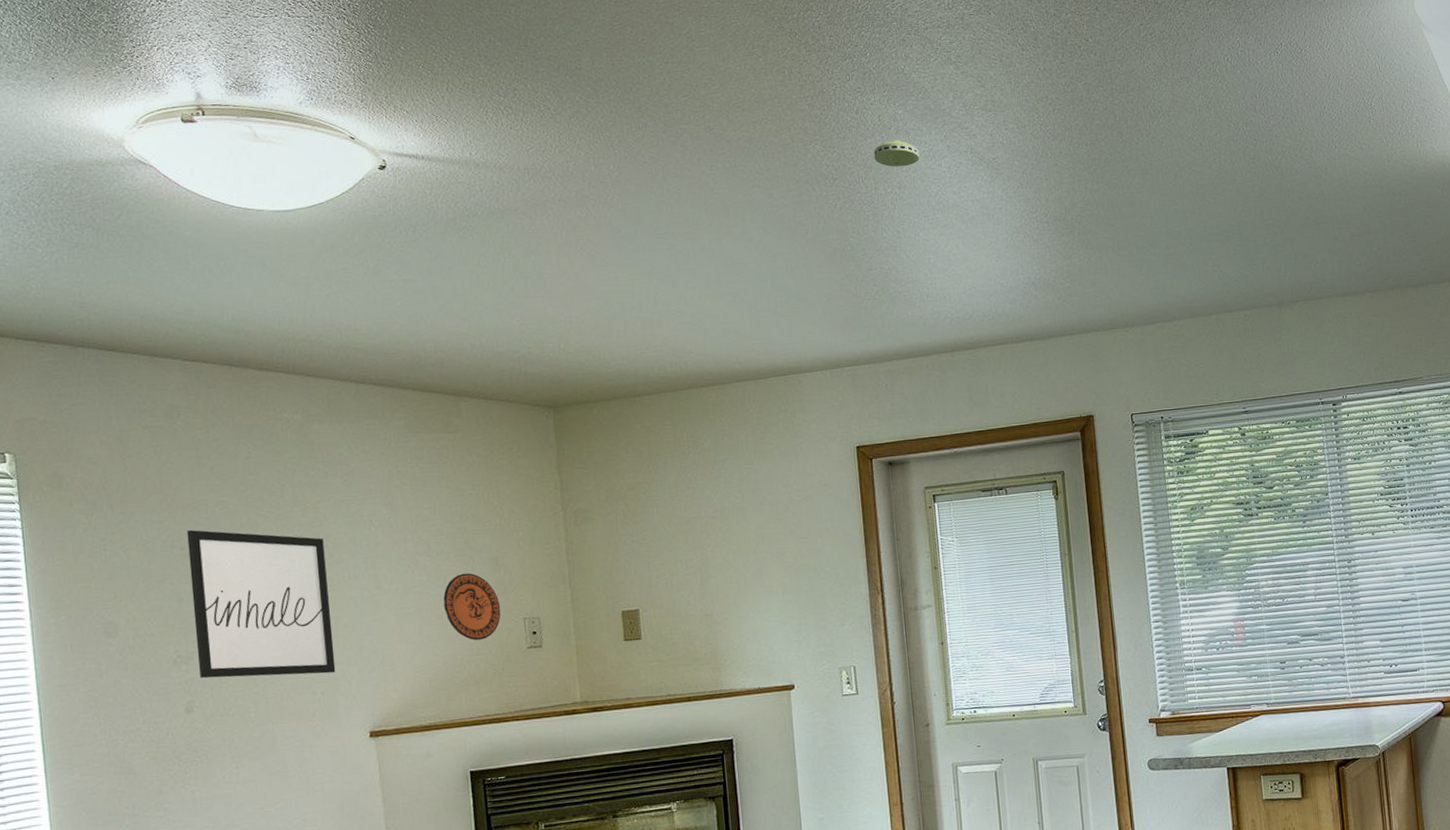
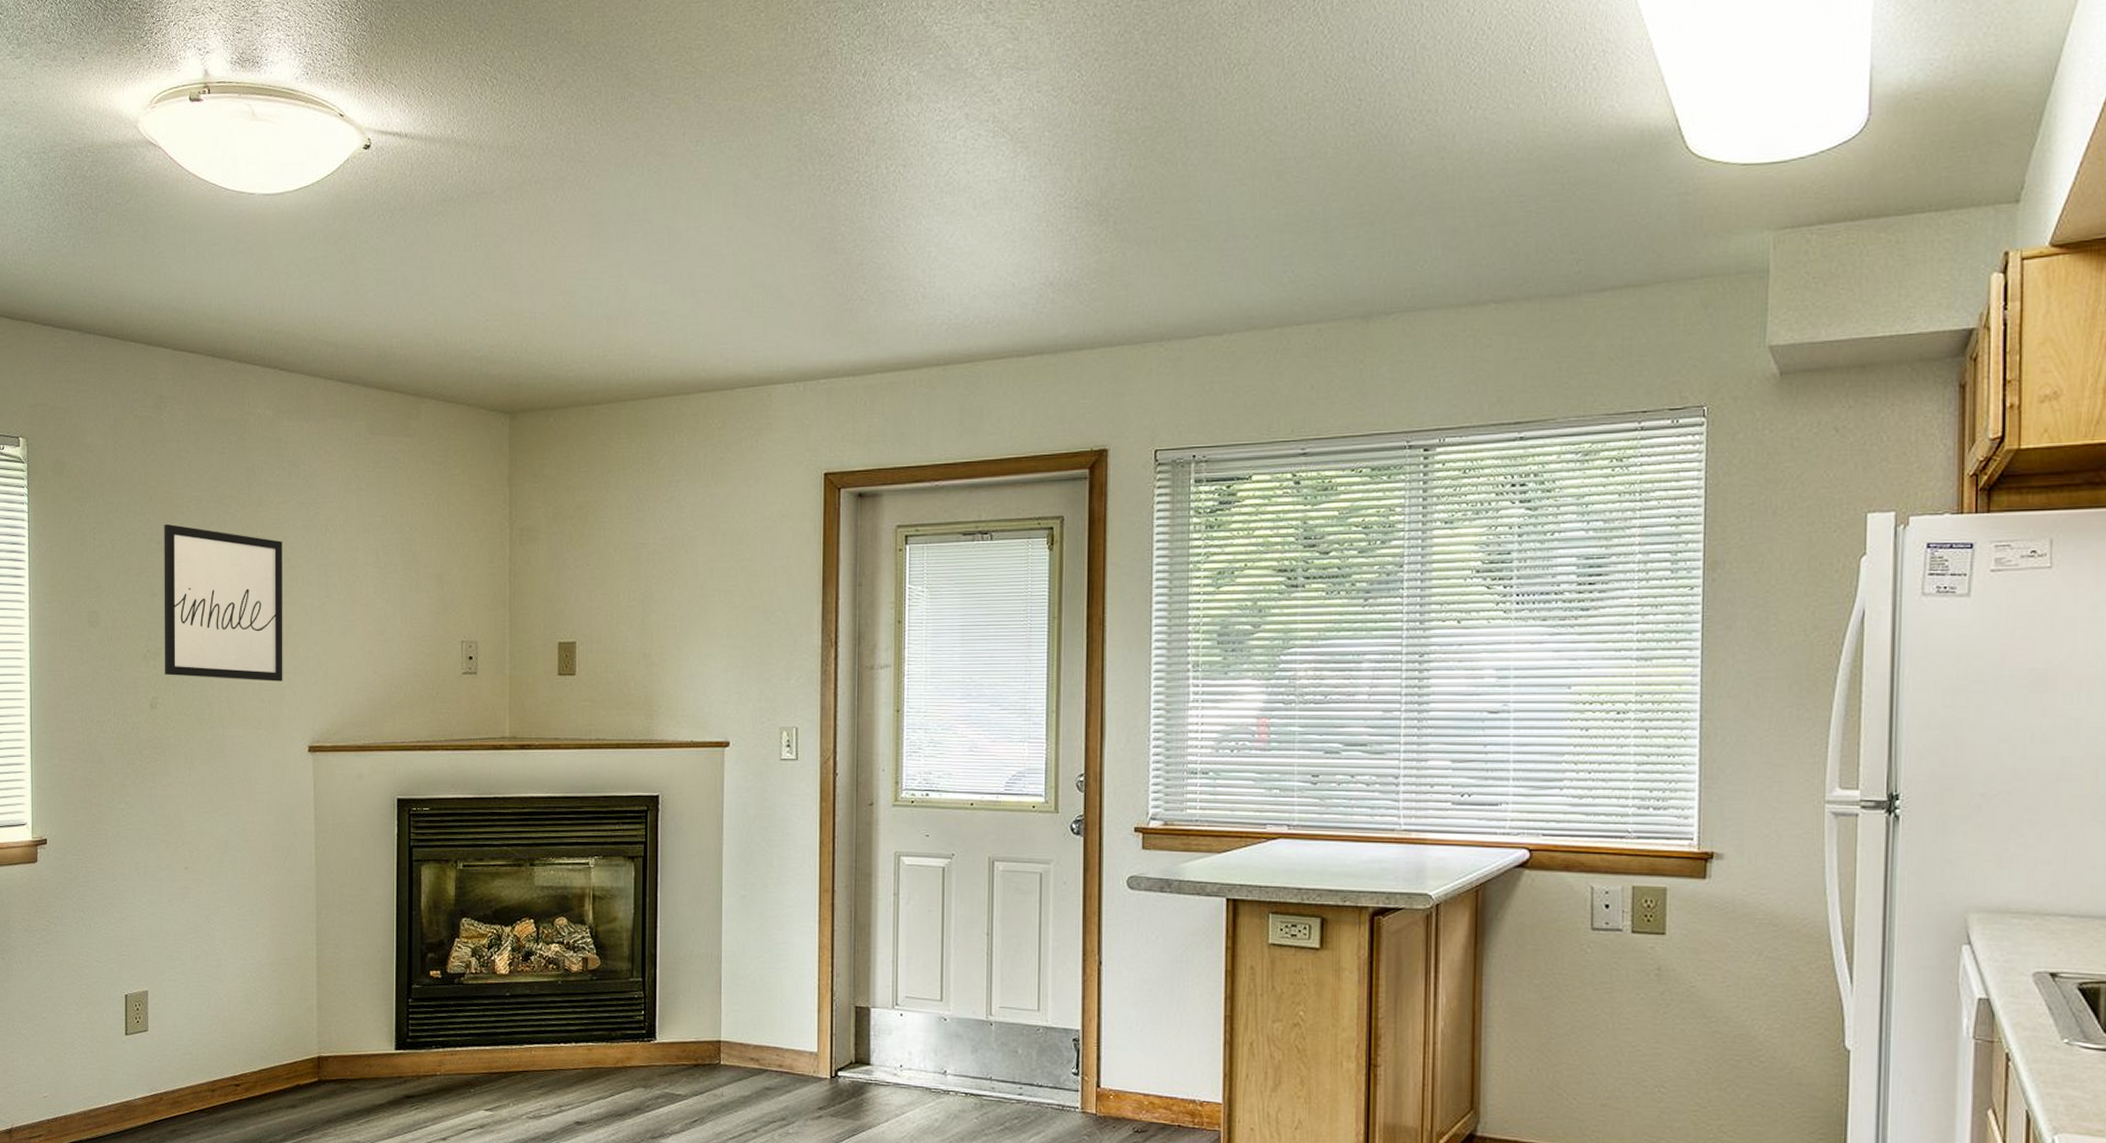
decorative plate: present [443,573,501,641] -> none [387,588,440,661]
smoke detector: present [873,140,920,167] -> none [878,107,932,141]

